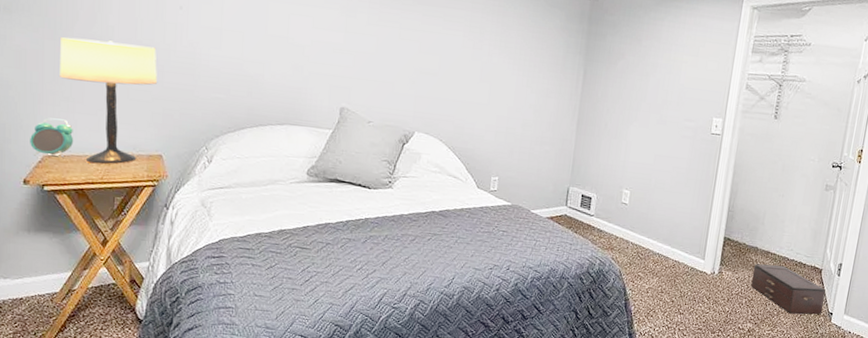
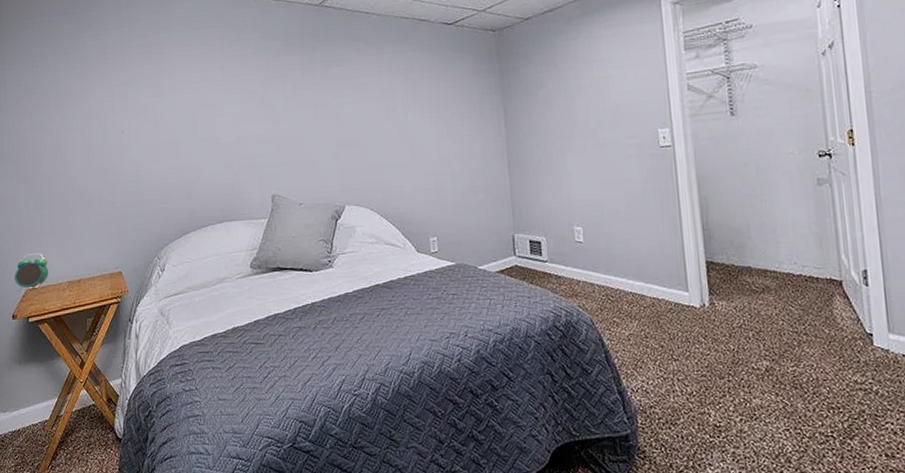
table lamp: present [60,37,158,165] -> none [31,172,111,290]
storage box: present [751,264,826,315] -> none [752,283,857,342]

